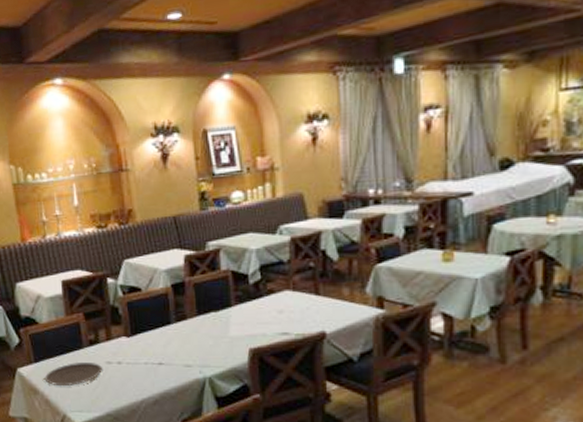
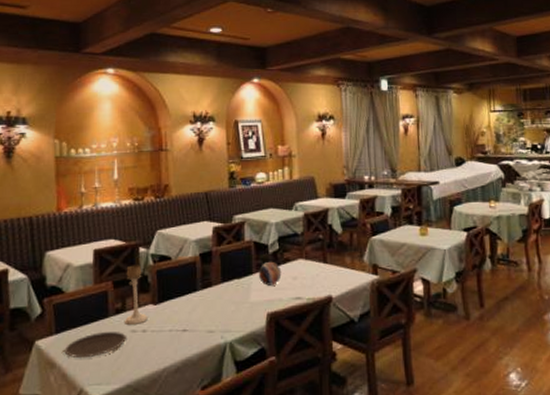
candle holder: none [96,296,122,356] -> present [125,265,148,325]
decorative orb: none [237,292,265,319] -> present [258,261,282,286]

